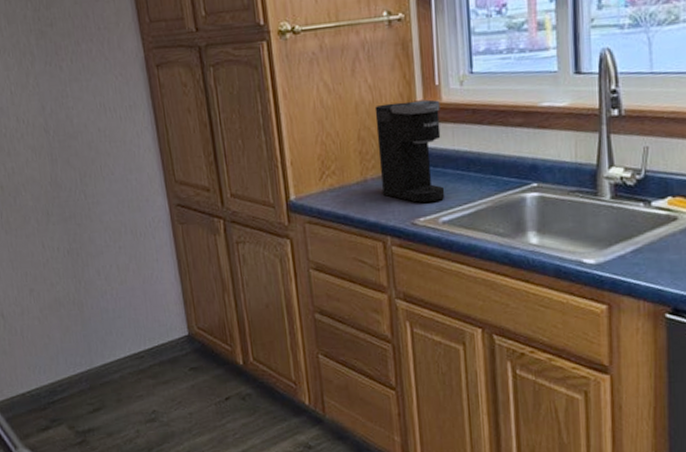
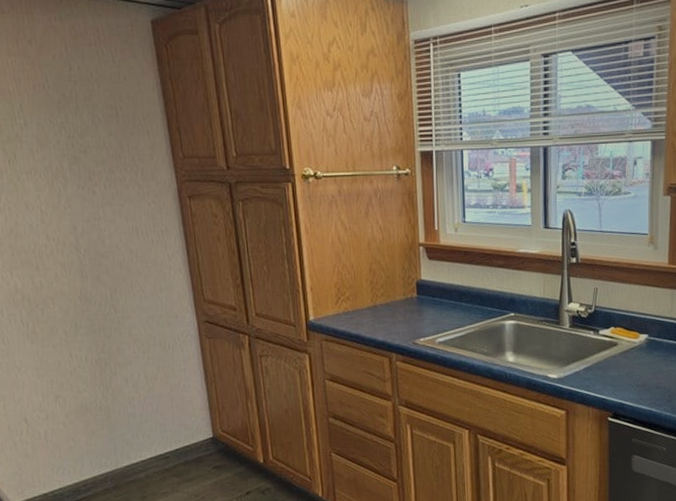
coffee maker: present [374,99,445,203] -> none [384,241,441,327]

